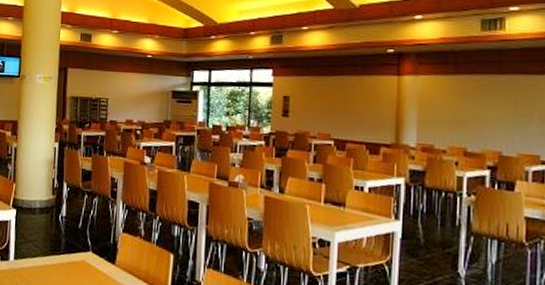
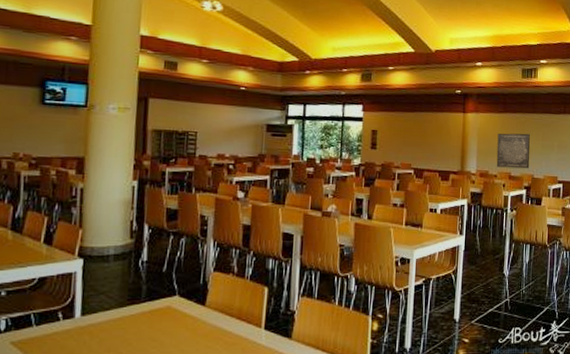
wall art: none [445,99,496,144] -> present [496,133,531,169]

